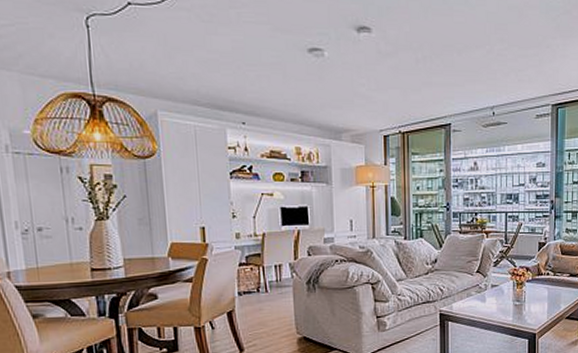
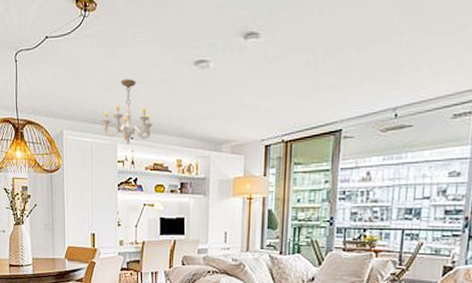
chandelier: none [205,60,267,130] -> present [101,79,153,145]

